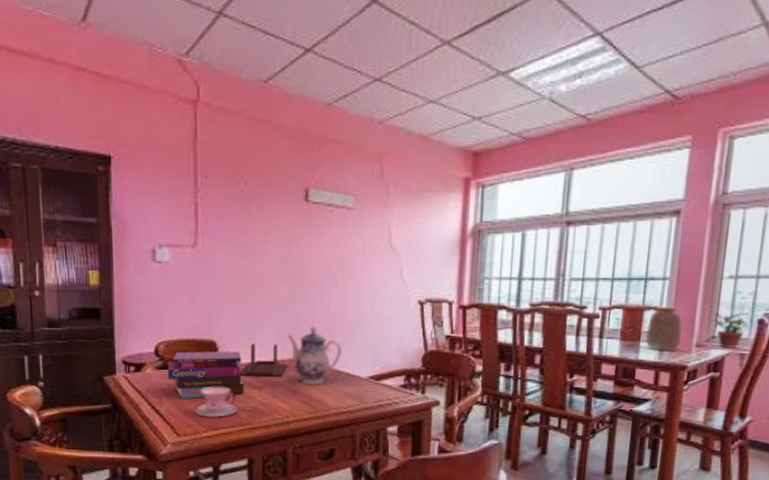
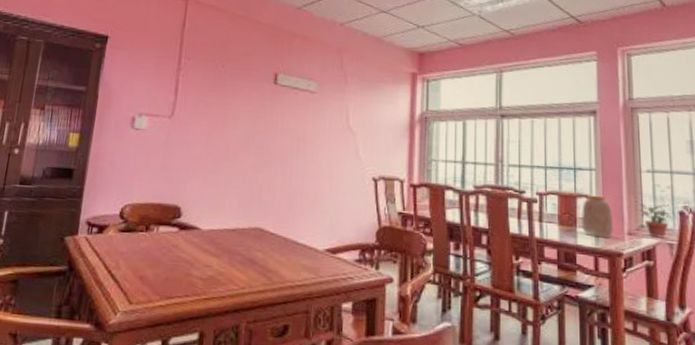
books: present [167,351,244,400] -> none [128,215,204,265]
teacup: present [193,387,238,418] -> none [149,252,194,286]
napkin holder: present [239,343,287,376] -> none [199,210,247,245]
teapot: present [287,325,342,385] -> none [249,195,300,256]

